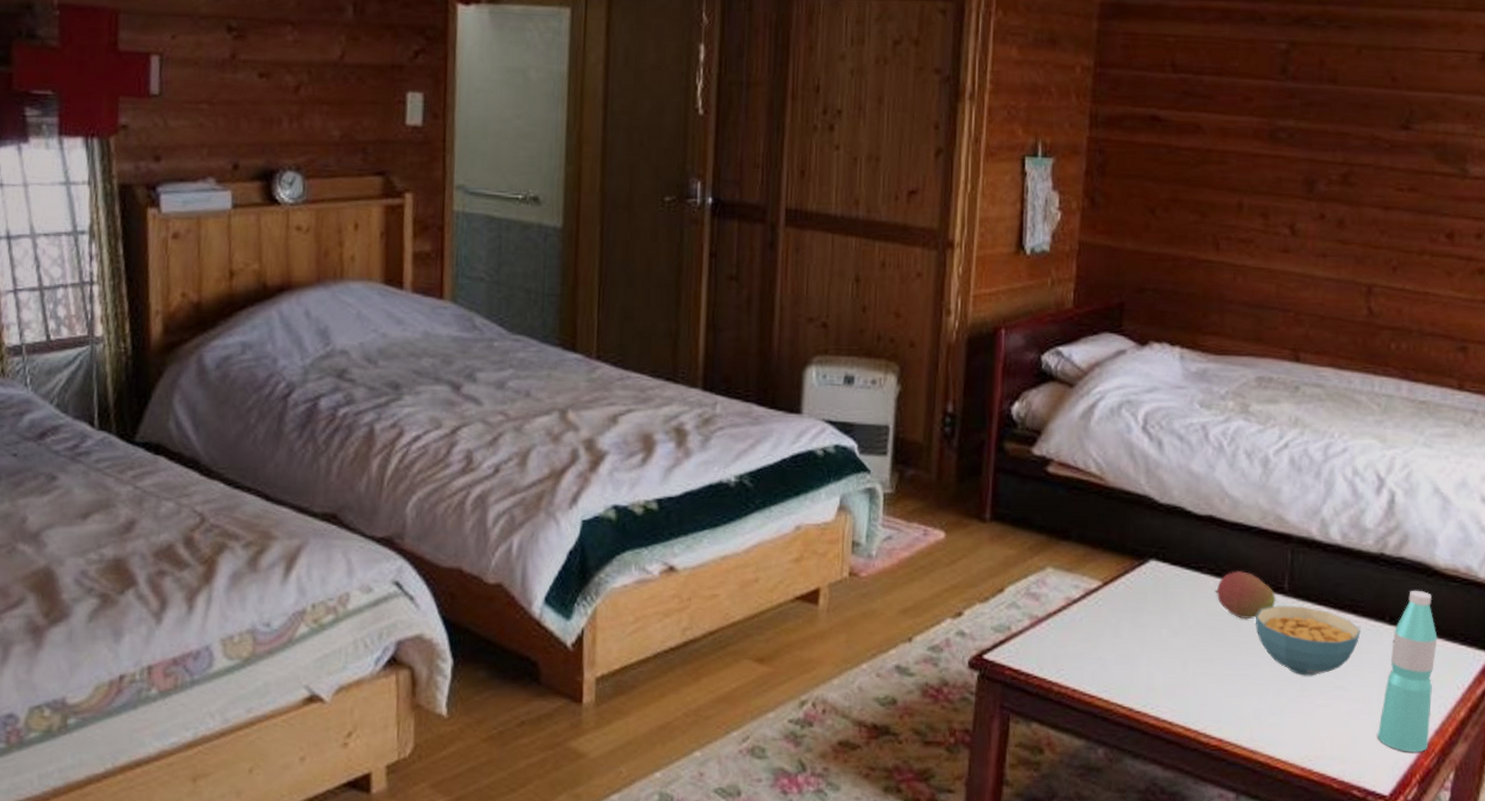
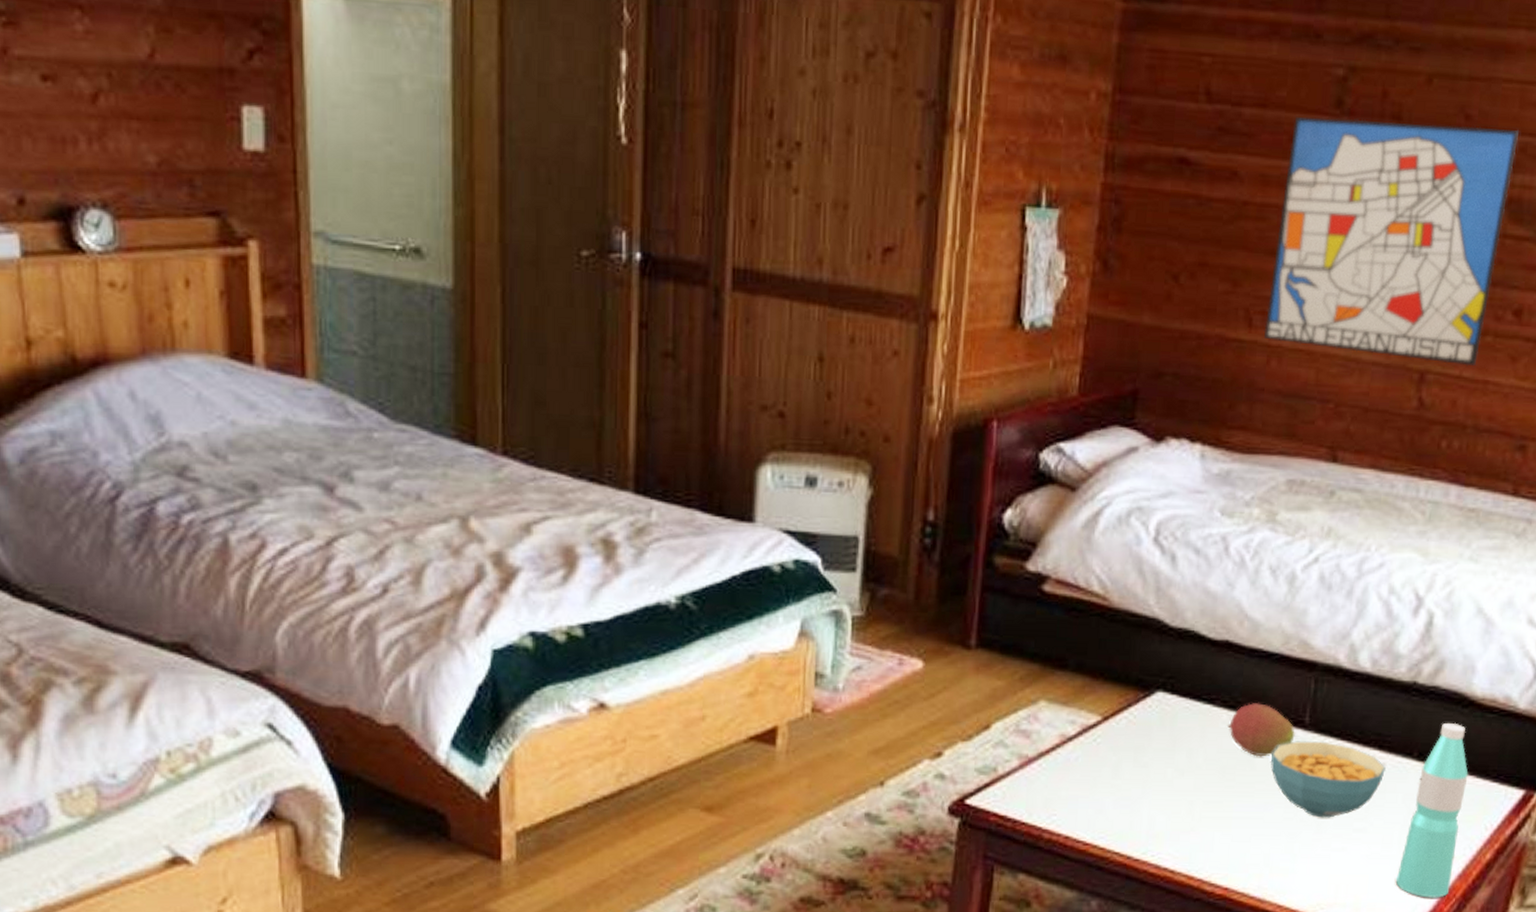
wall art: none [1229,81,1438,281] -> present [1263,116,1519,367]

